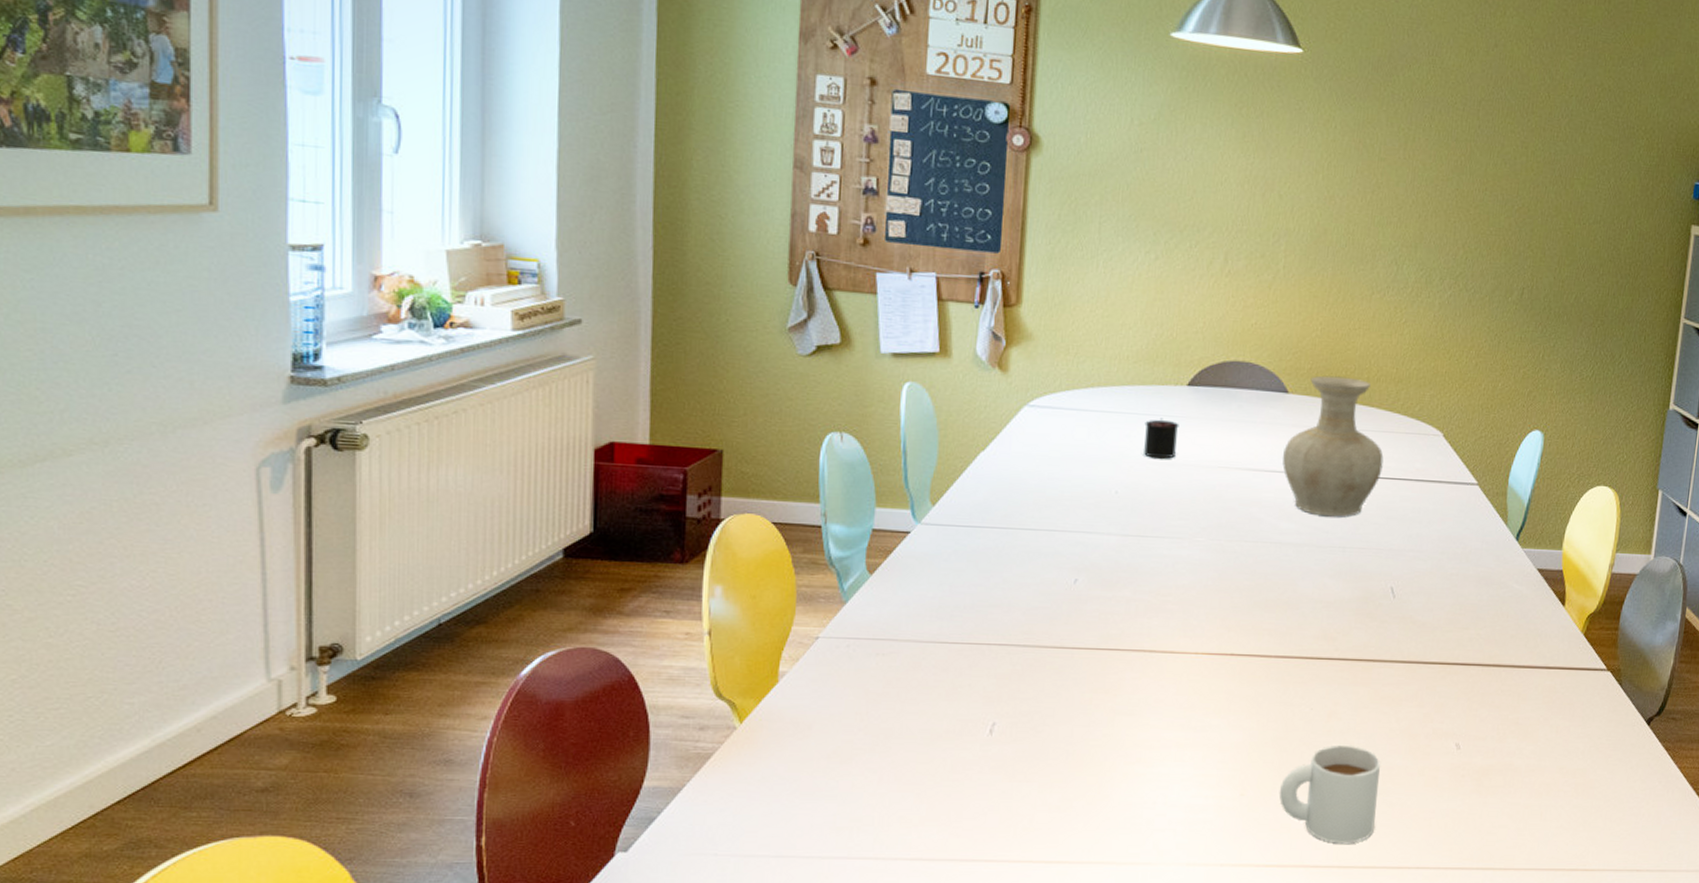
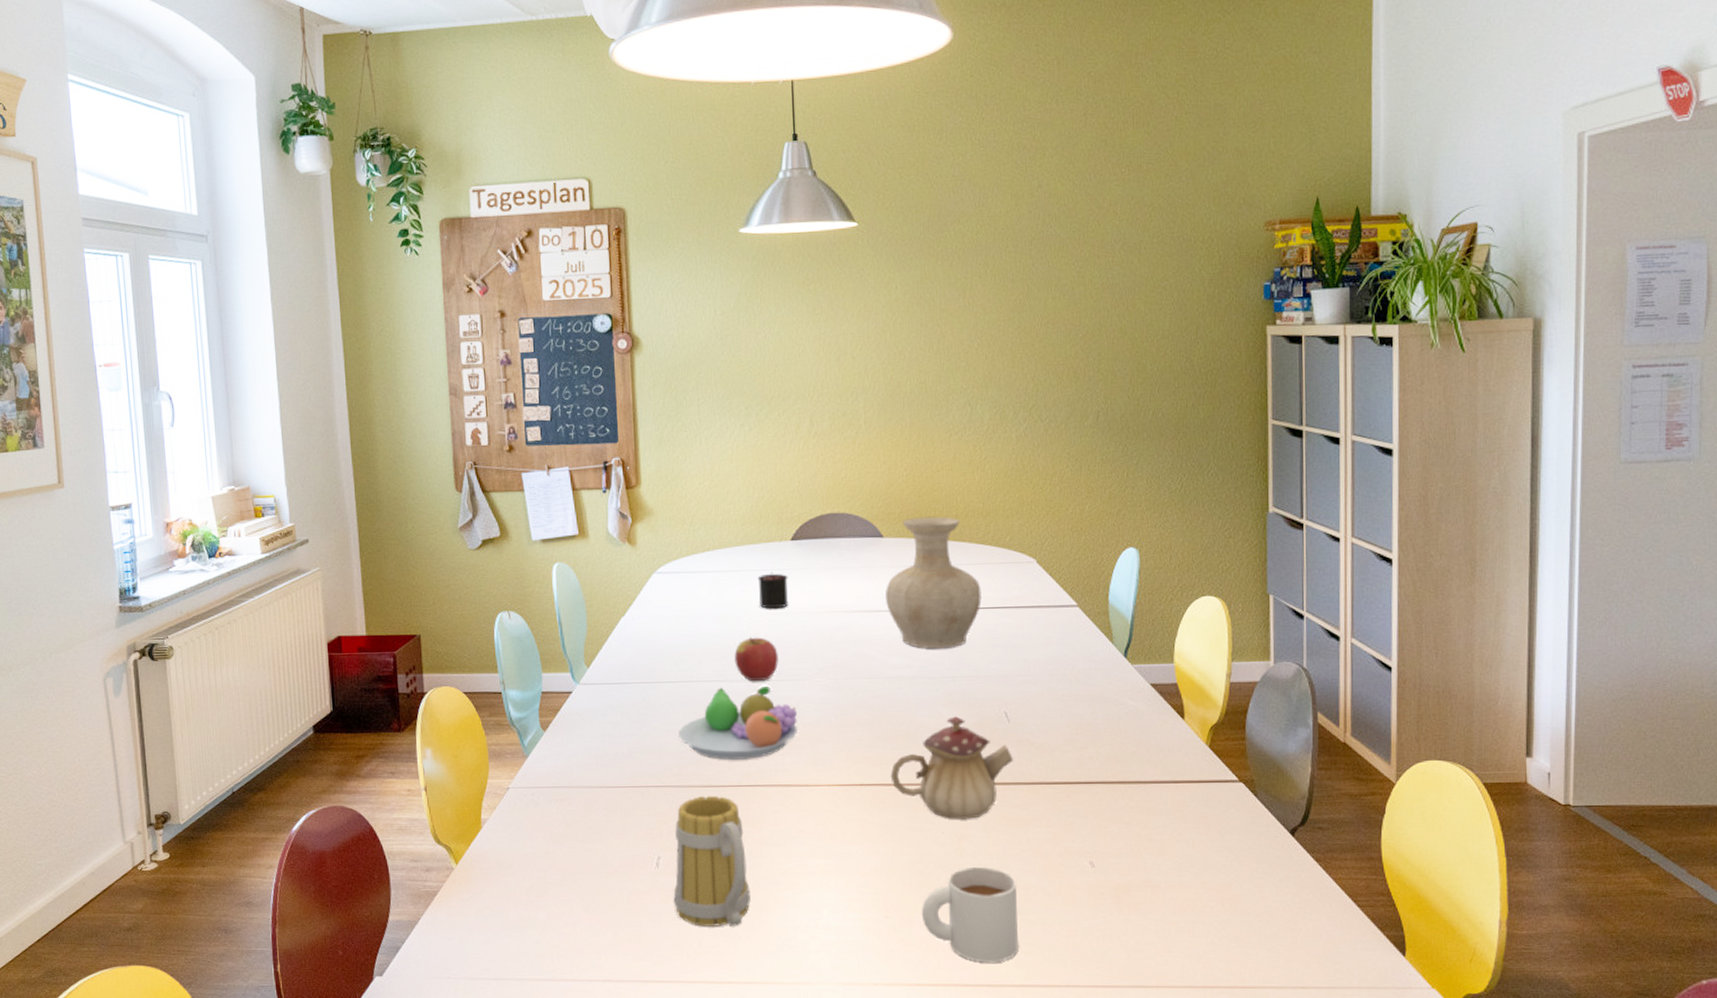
mug: none [1005,657,1096,801] -> present [673,795,751,927]
fruit bowl: none [1033,540,1172,620] -> present [678,685,798,760]
apple: none [1107,487,1159,537] -> present [734,637,780,682]
teapot: none [1264,588,1394,697] -> present [890,716,1013,820]

